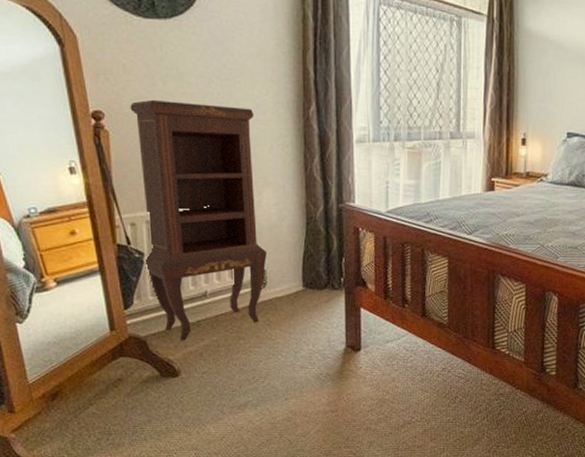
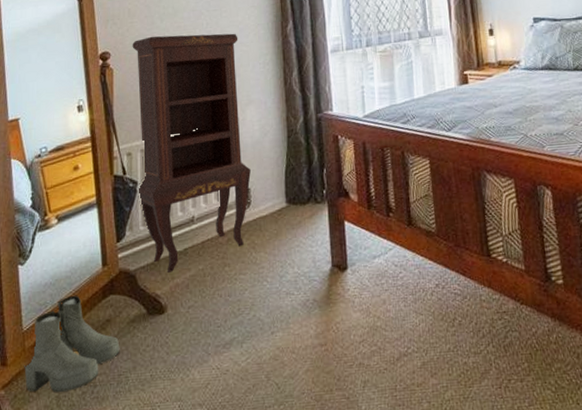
boots: none [33,355,134,437] -> present [24,295,120,392]

